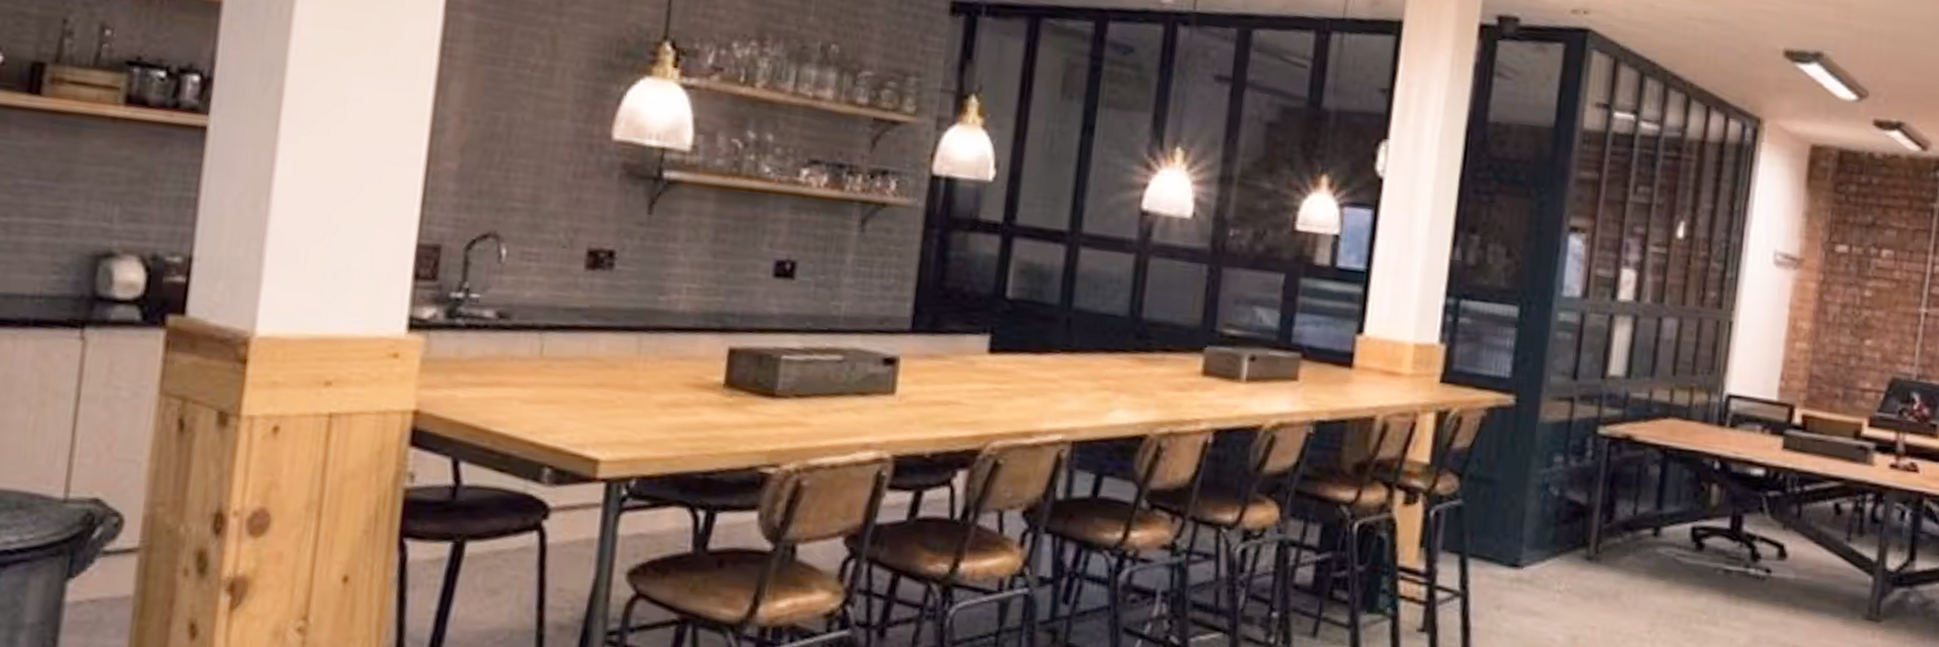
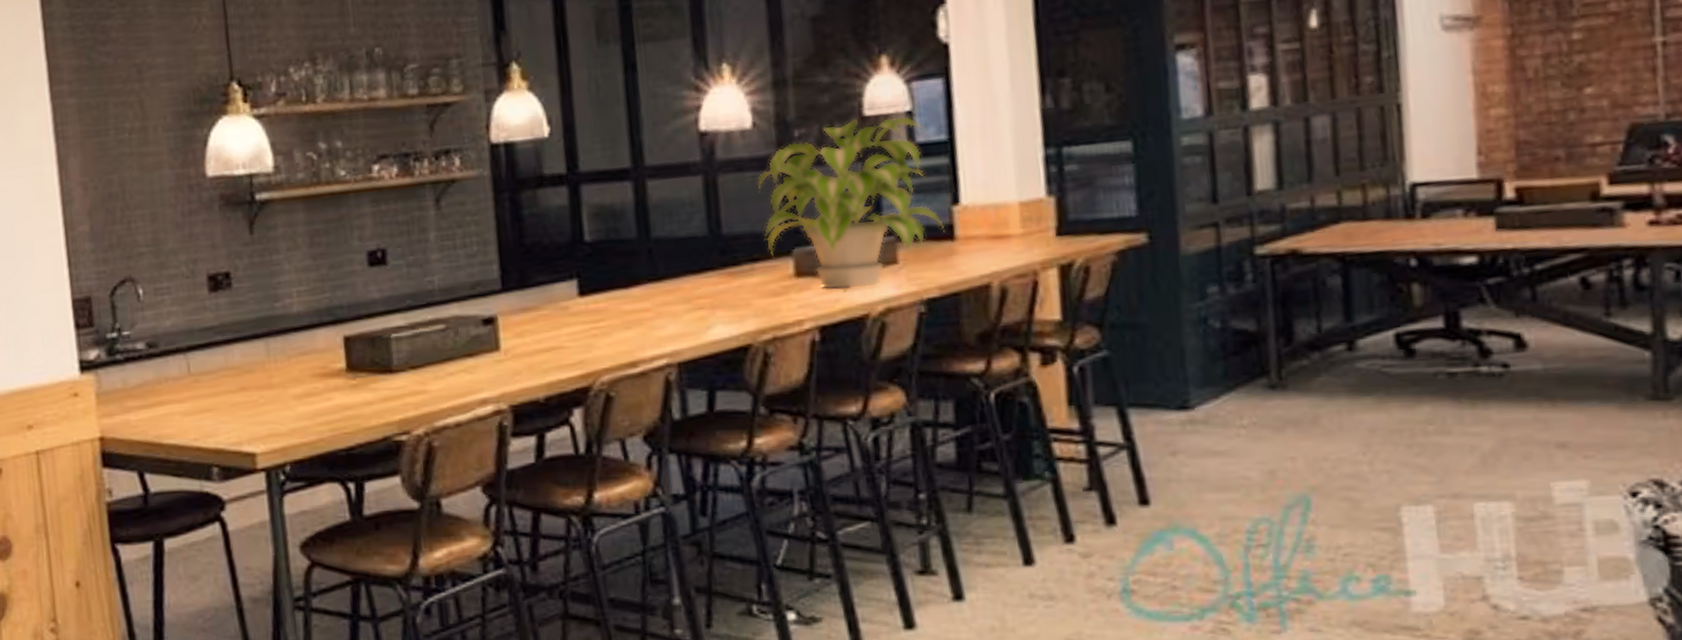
plant: none [1180,230,1348,399] -> present [757,116,944,290]

